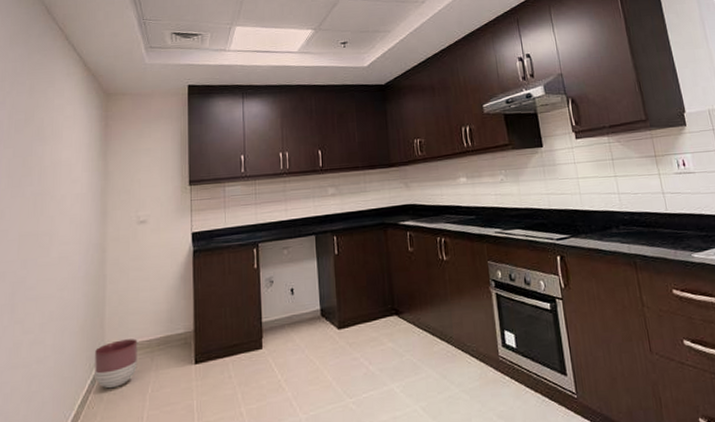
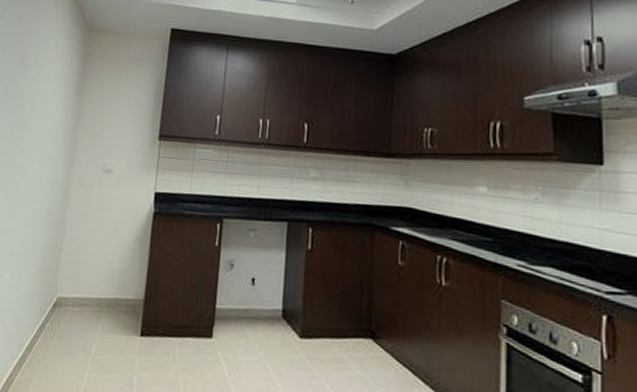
planter: present [95,338,138,389] -> none [44,291,88,340]

